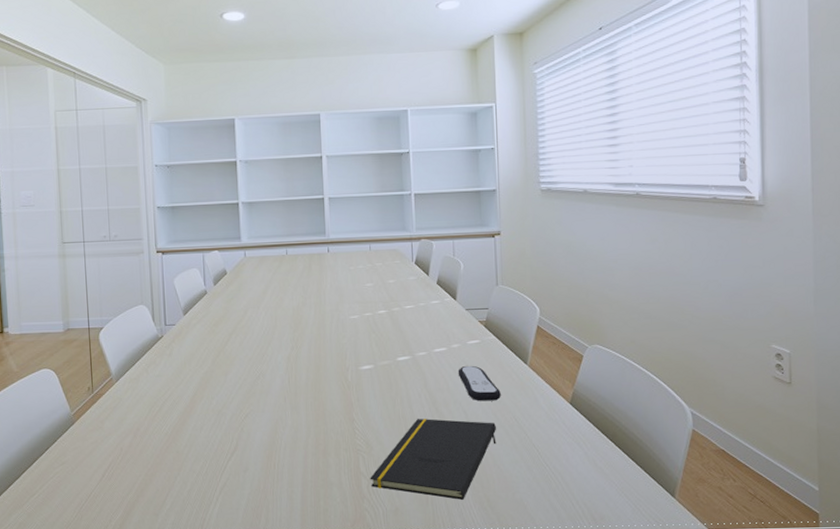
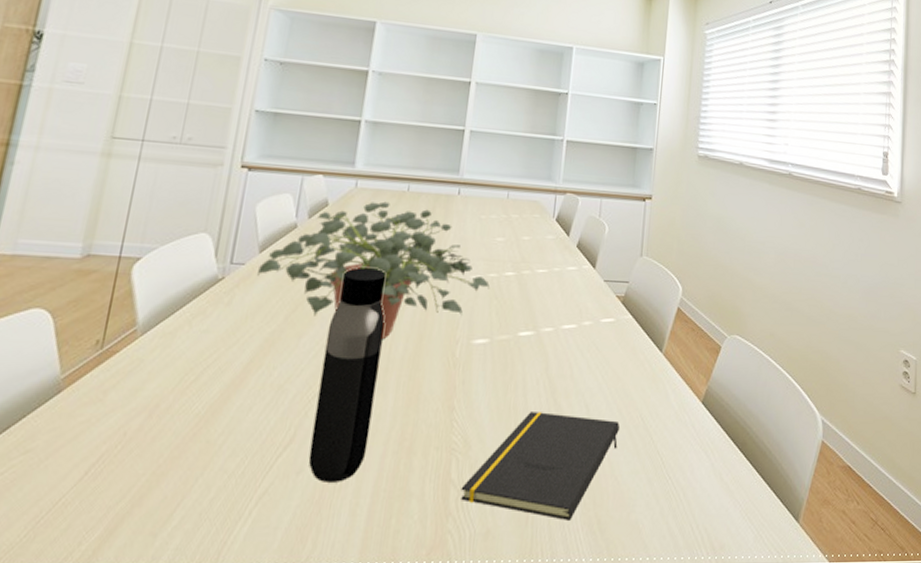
potted plant: none [186,265,367,372] -> present [258,201,490,340]
water bottle: none [245,318,292,477] -> present [308,267,387,482]
remote control: present [458,365,501,401] -> none [585,348,630,394]

